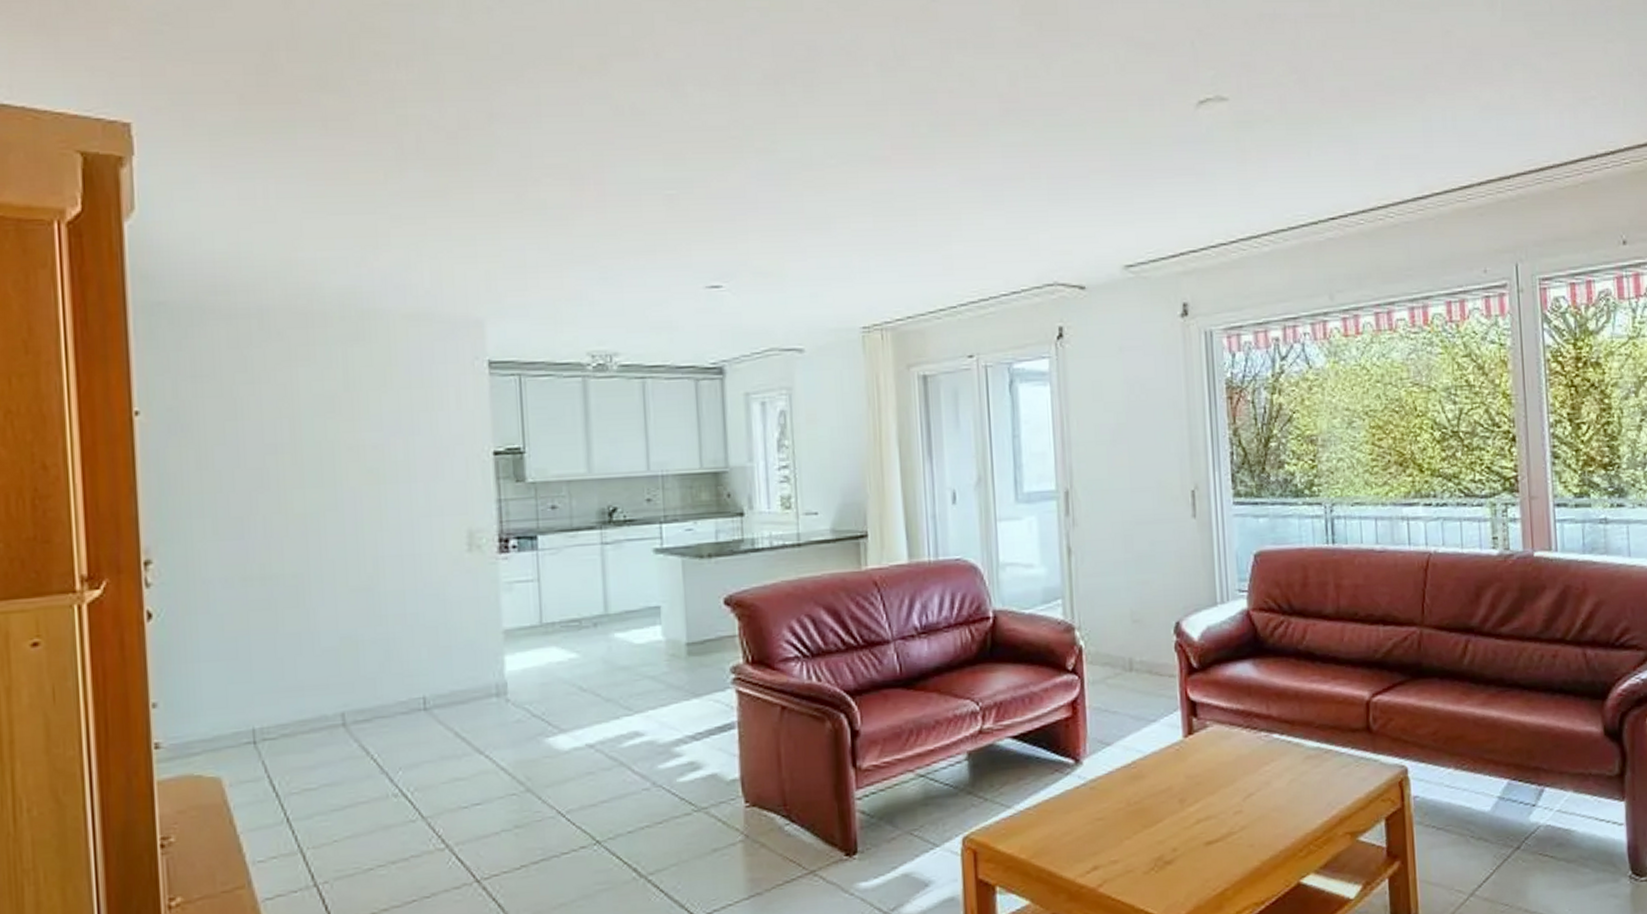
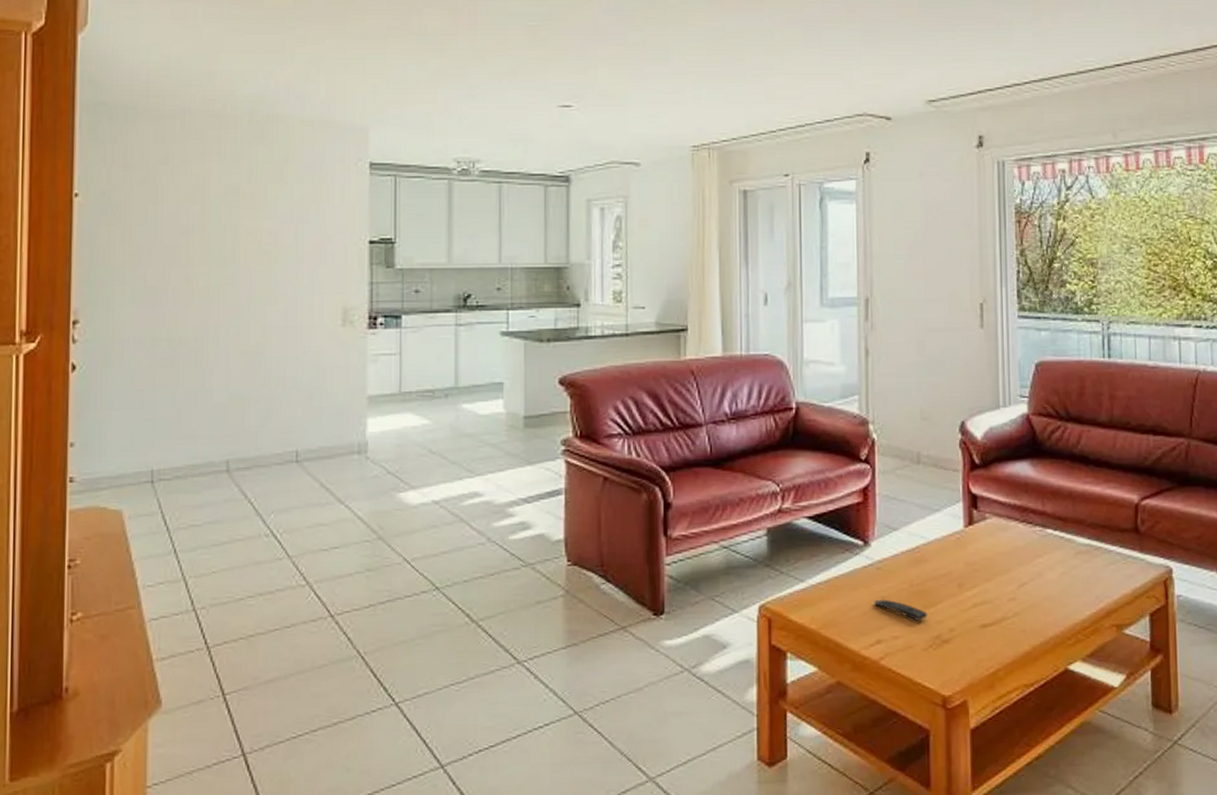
remote control: none [1089,821,1148,842] -> present [874,599,928,621]

